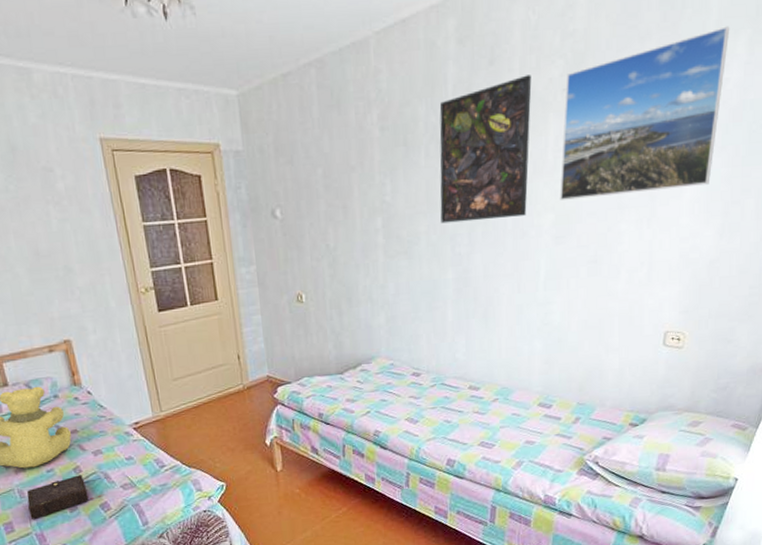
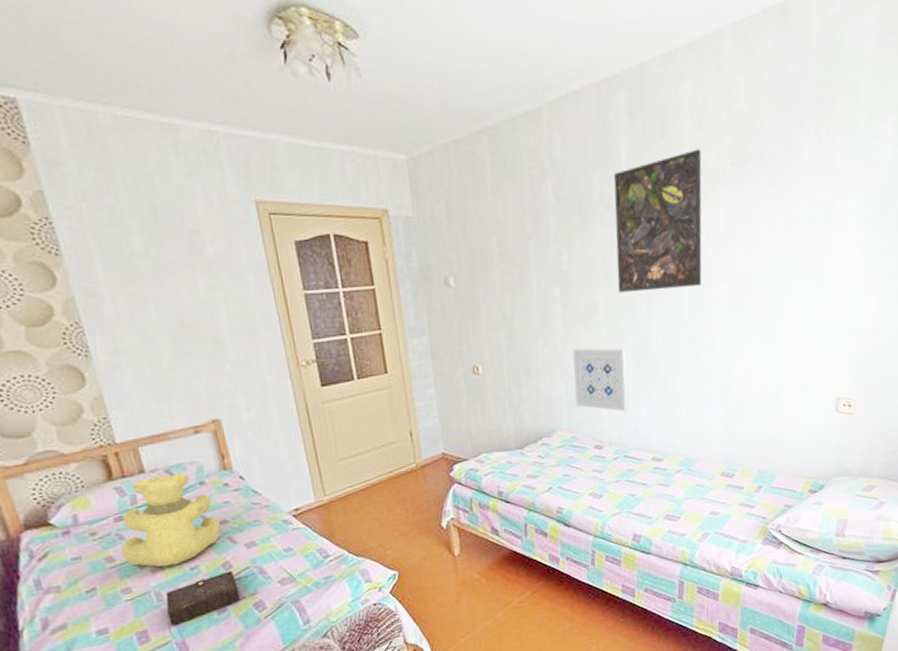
wall art: none [393,278,447,340] -> present [572,348,628,412]
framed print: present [560,26,730,200] -> none [732,111,879,271]

